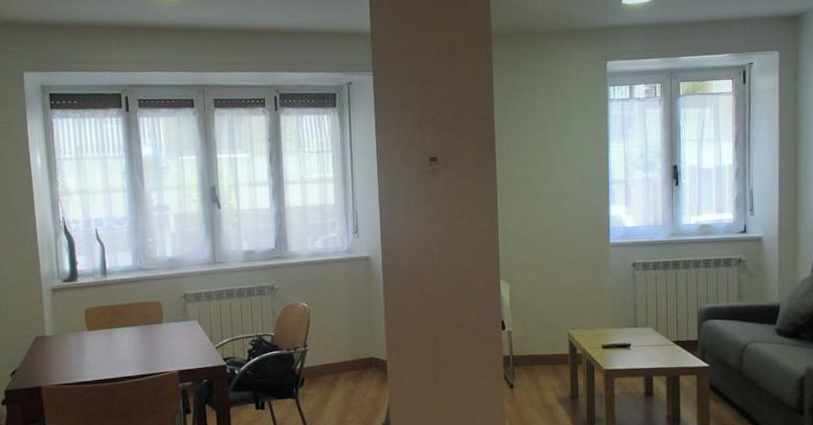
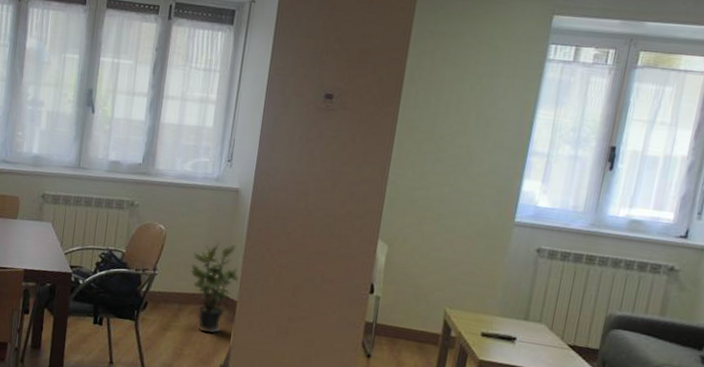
potted plant: none [338,308,385,396] -> present [190,241,240,334]

